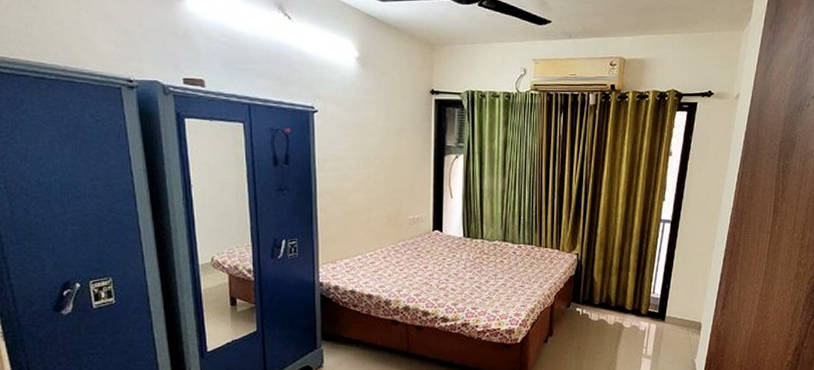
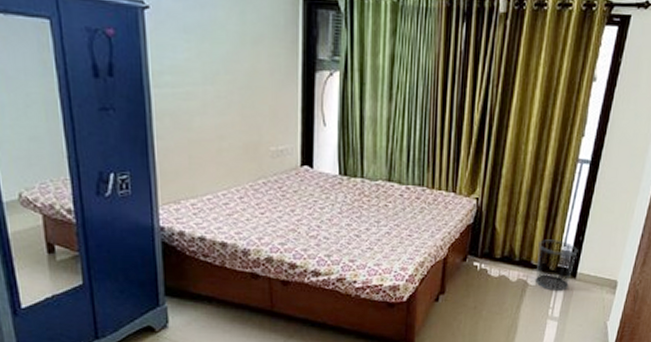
waste bin: none [629,287,665,332] -> present [535,239,578,291]

